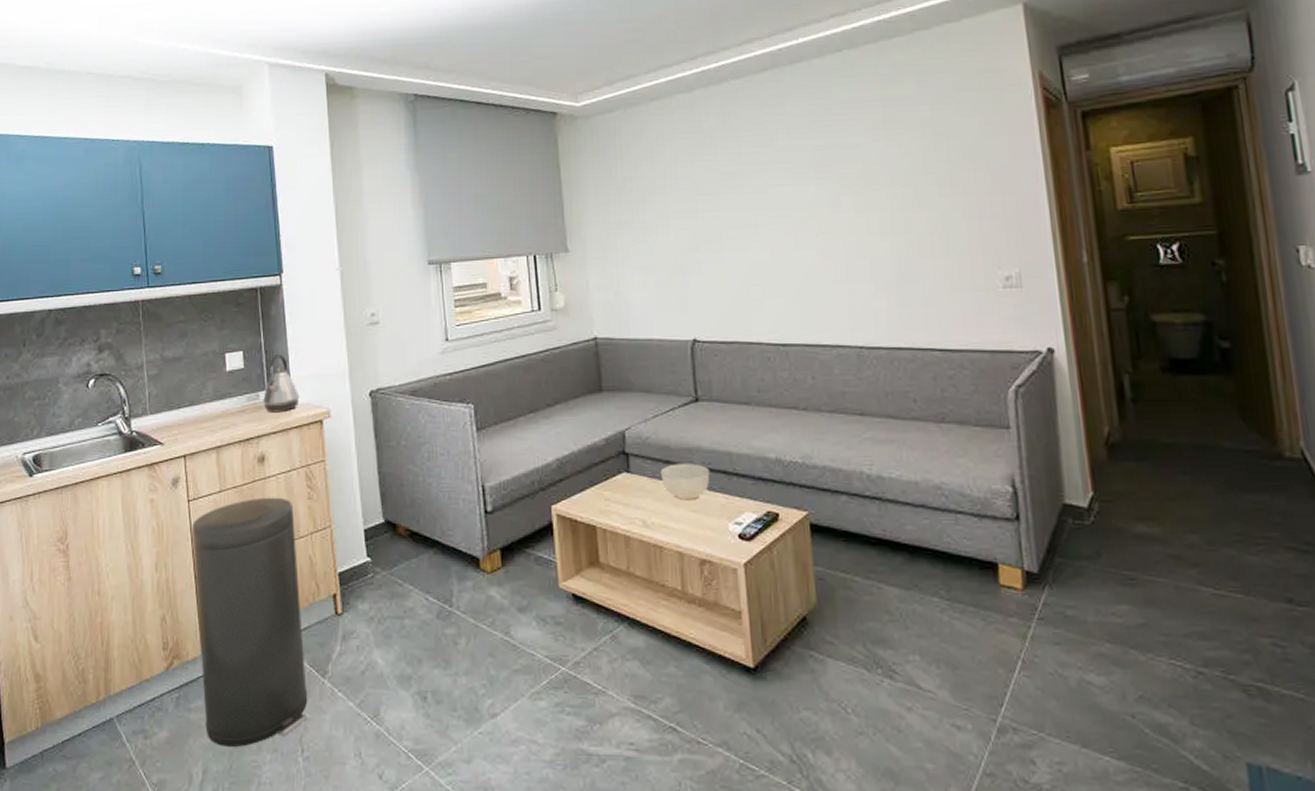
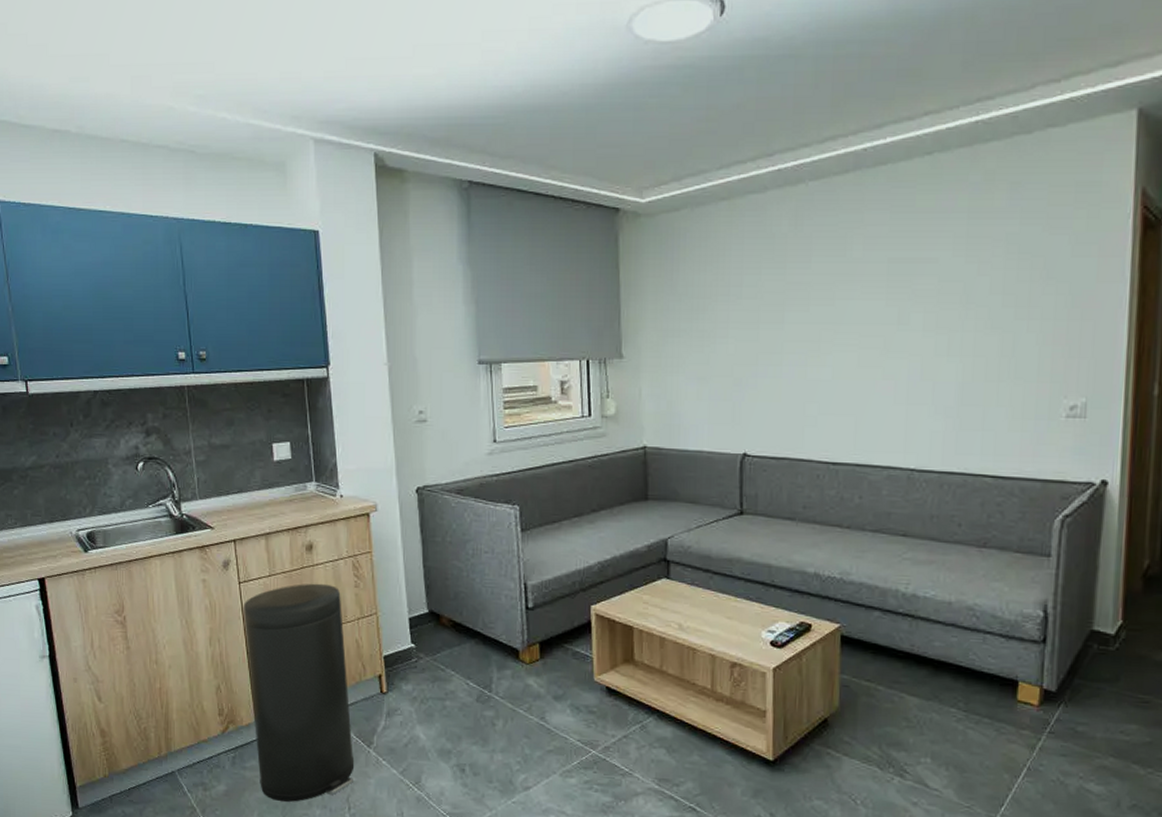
kettle: present [262,354,300,413] -> none [310,447,347,504]
bowl: present [660,463,710,501] -> none [699,572,749,608]

